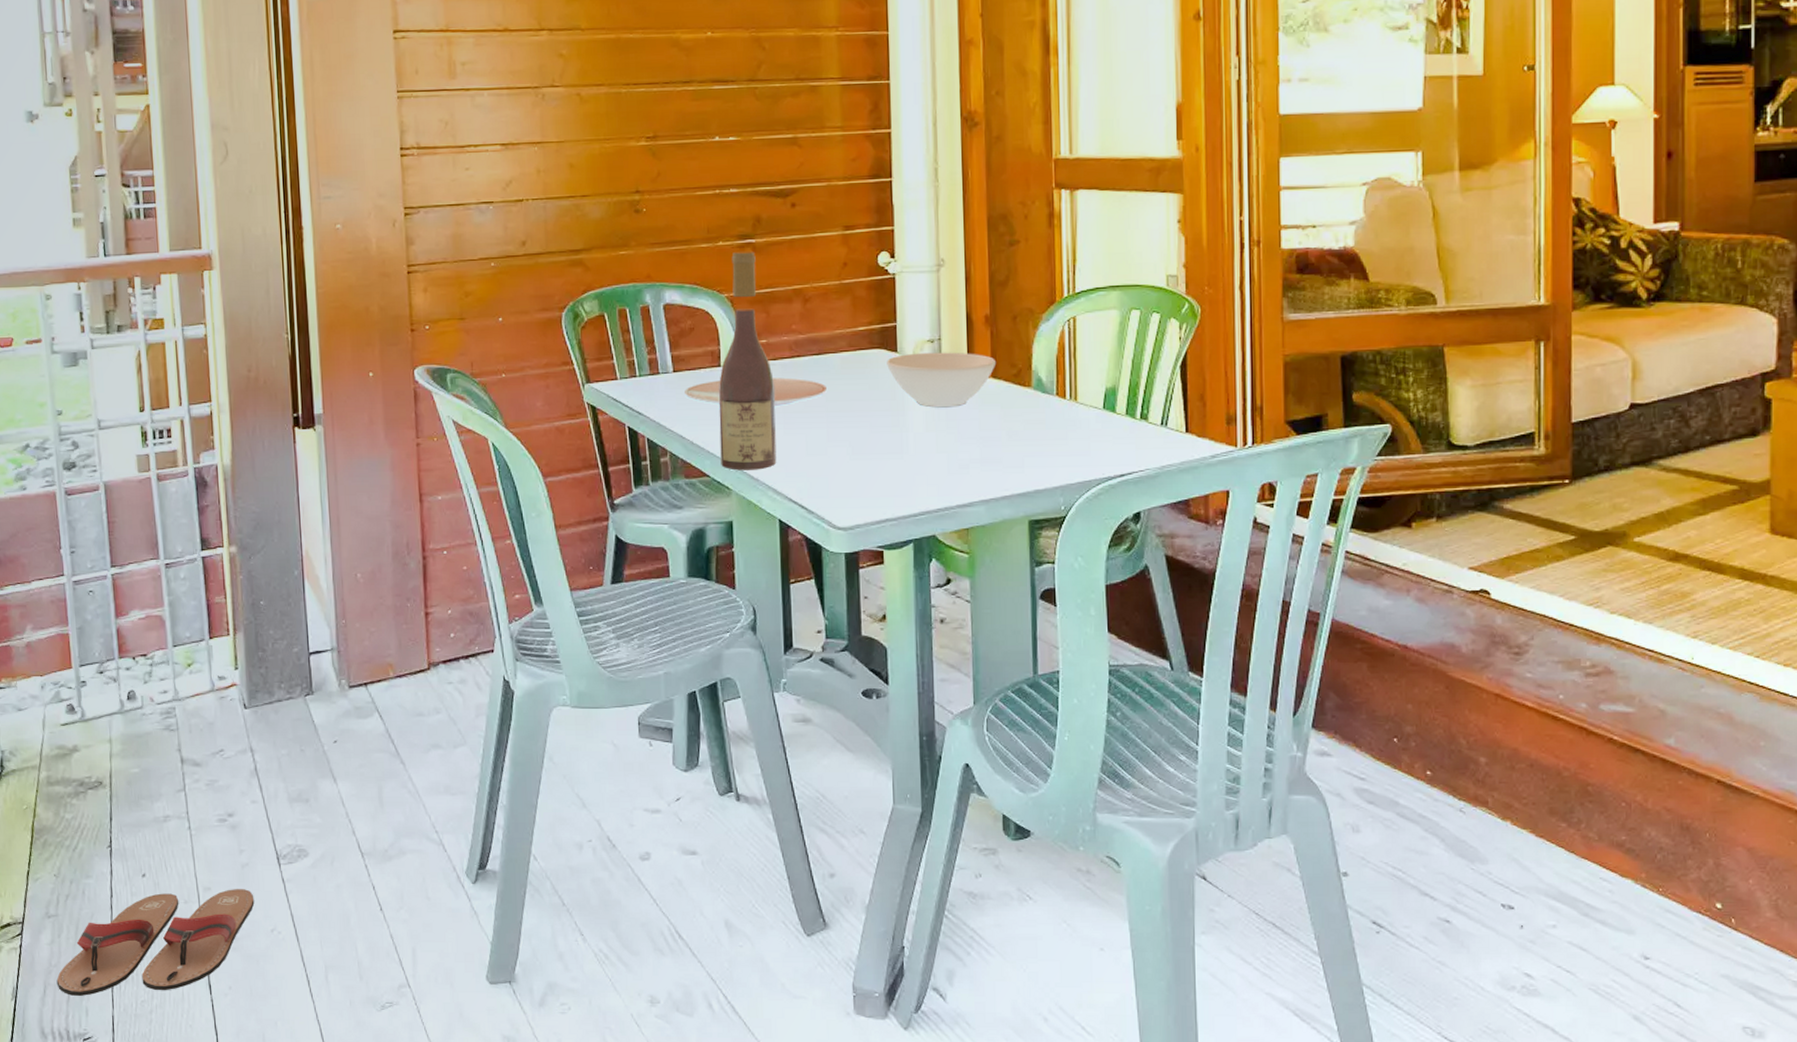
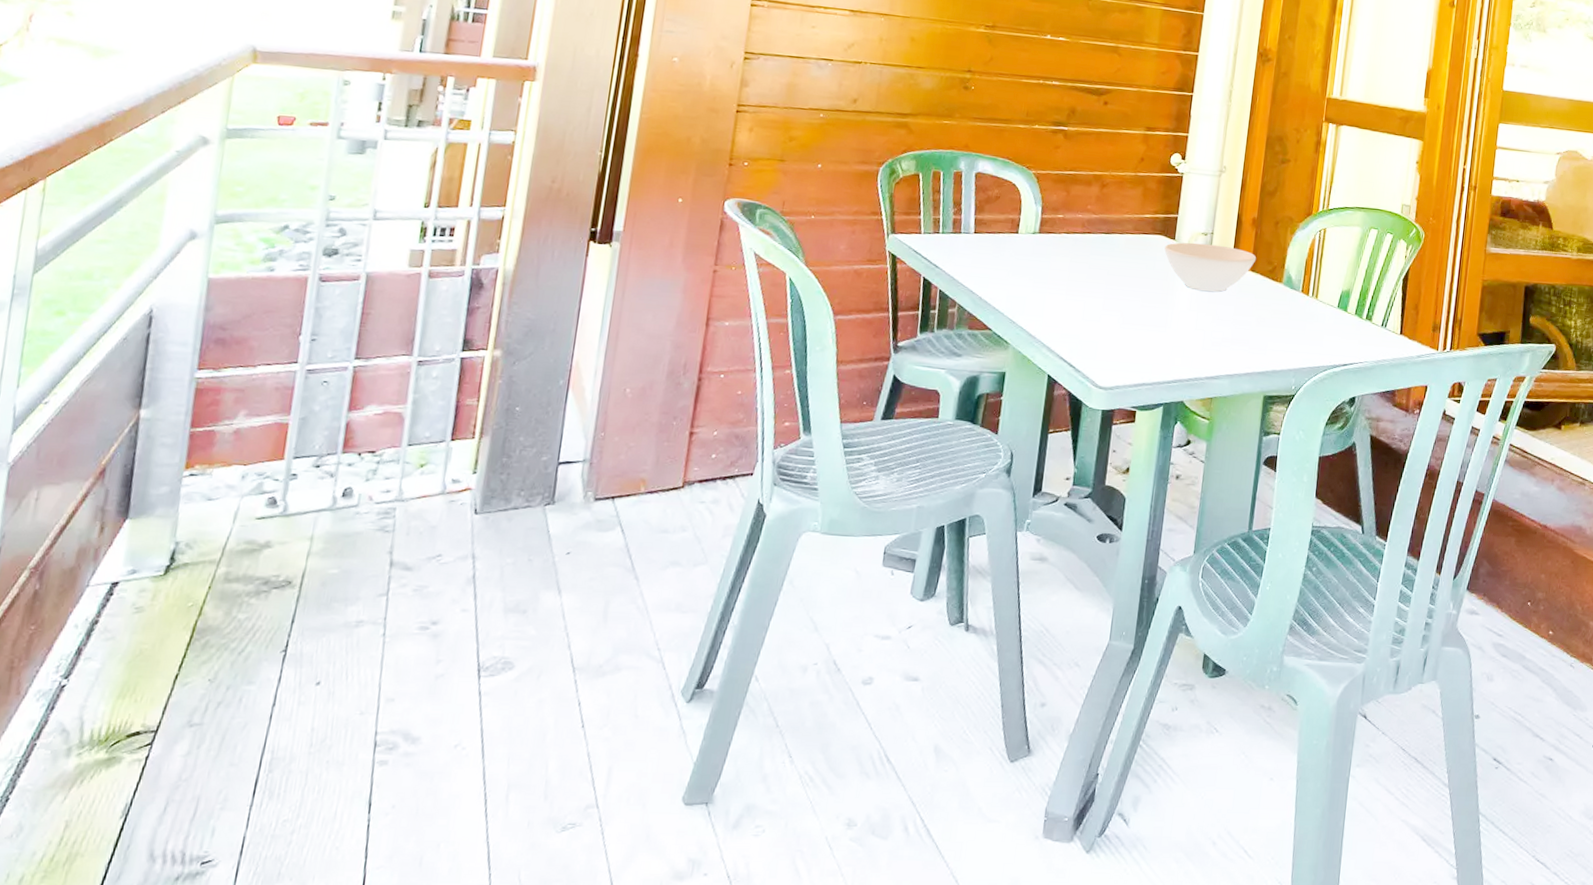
flip-flop: present [56,889,255,996] -> none [182,701,443,814]
plate: present [685,377,827,406] -> none [981,245,1109,274]
wine bottle: present [718,250,777,471] -> none [1003,135,1066,329]

